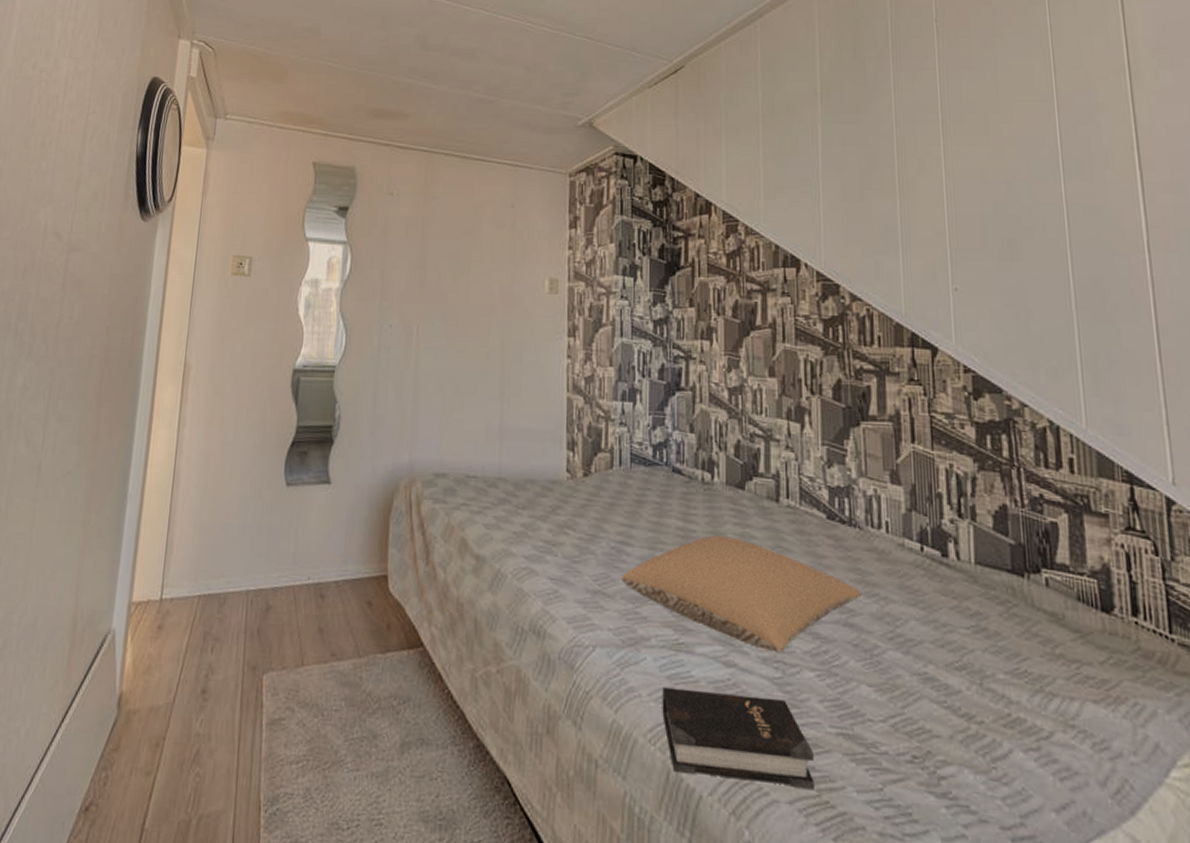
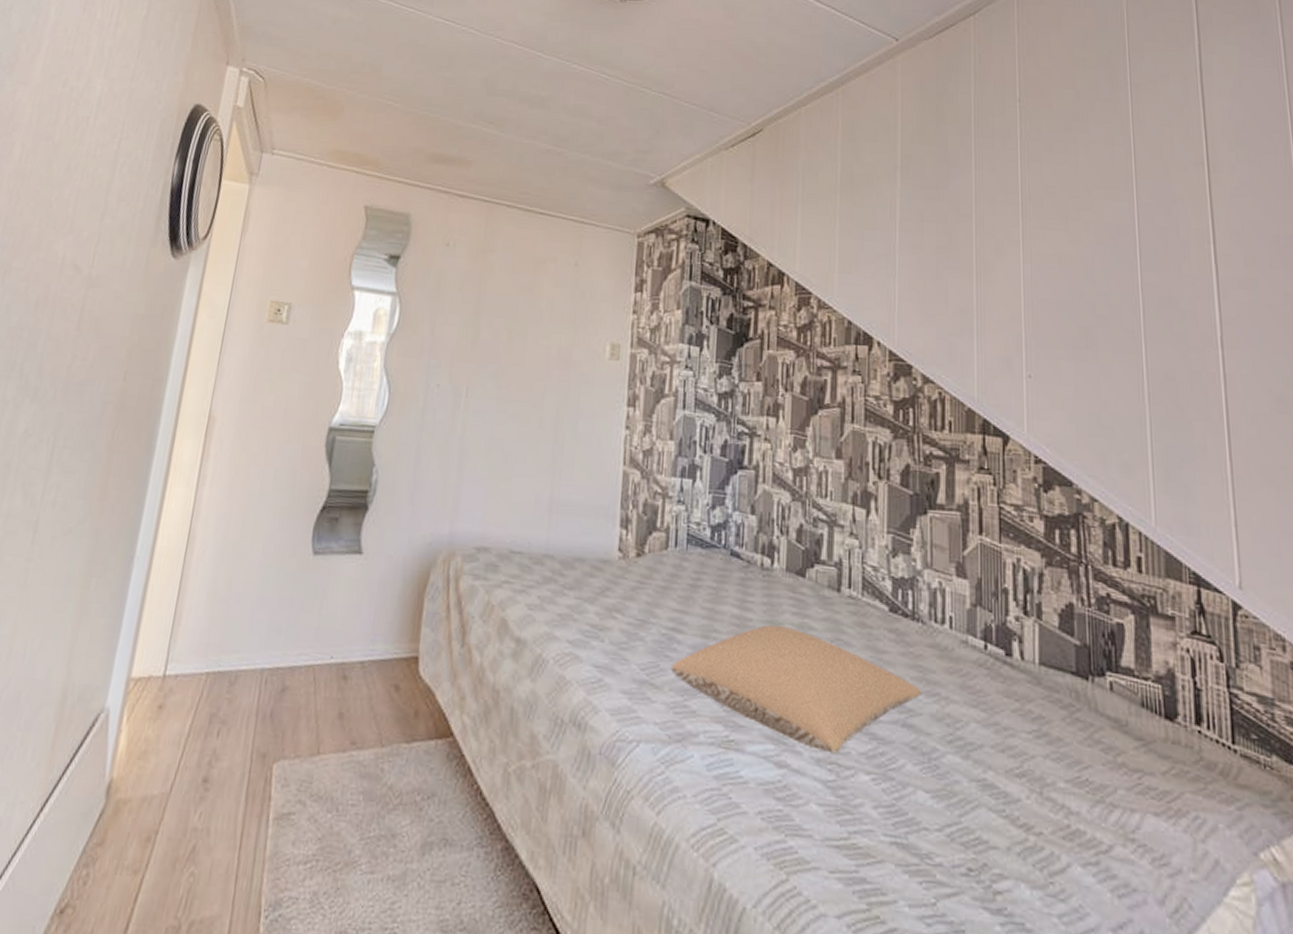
hardback book: present [662,687,815,789] -> none [707,787,867,902]

